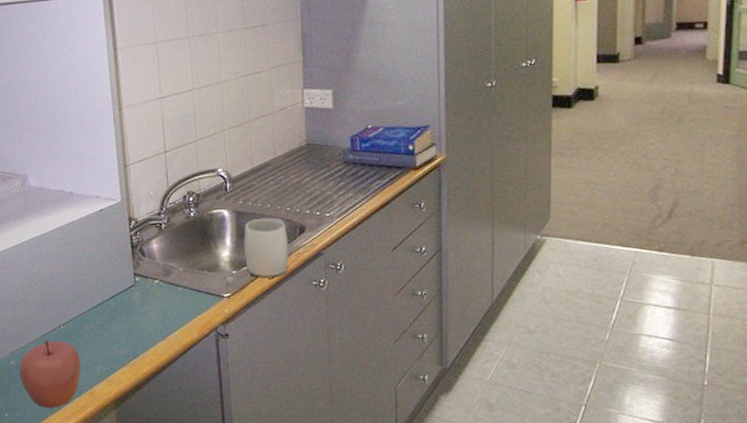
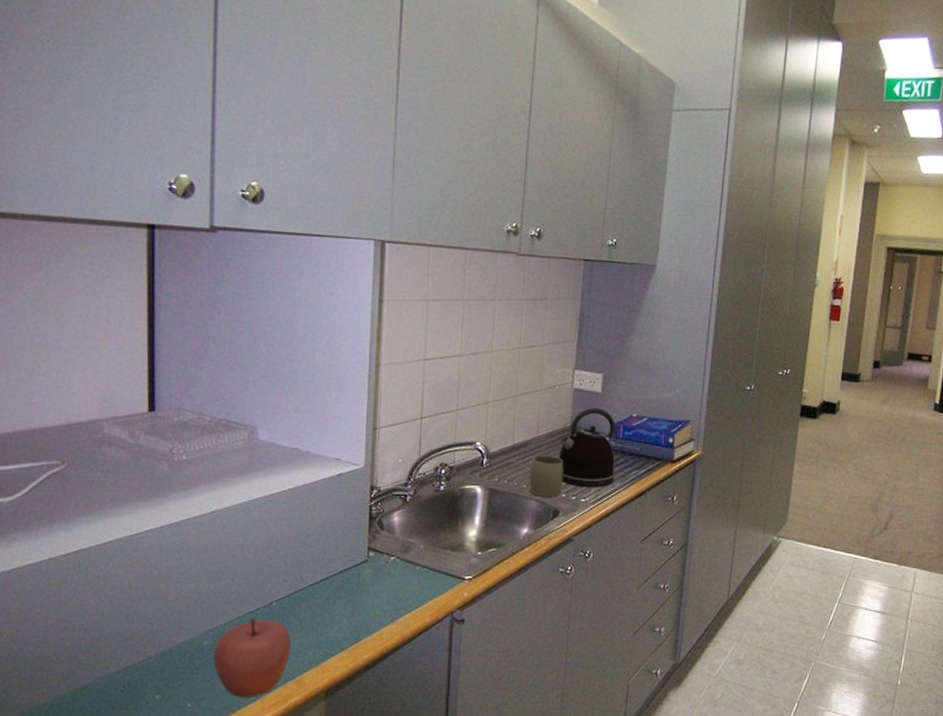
mug: present [243,218,289,278] -> none [492,498,540,562]
mug: none [272,174,306,215] -> present [529,455,565,497]
kettle: none [296,124,357,202] -> present [558,408,616,487]

